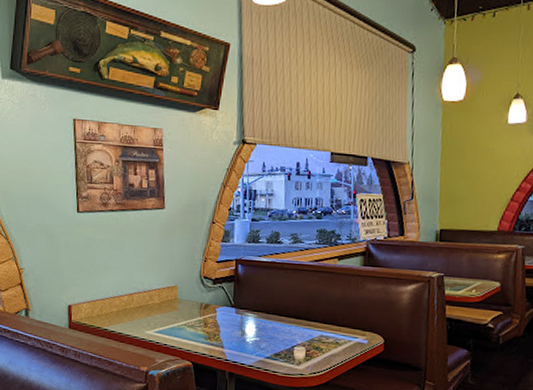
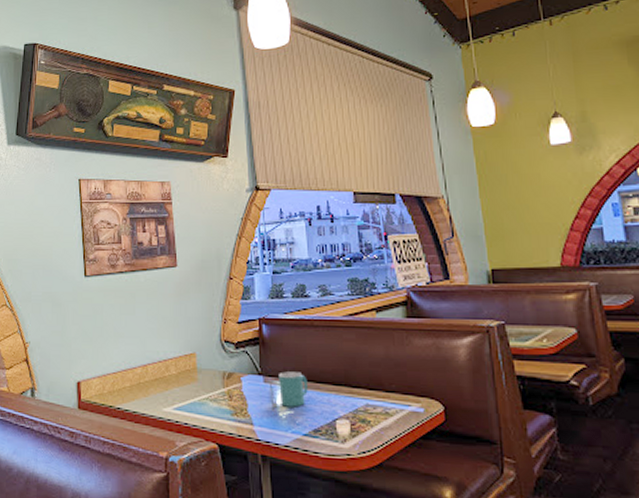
mug: none [248,305,274,335] -> present [279,371,308,407]

